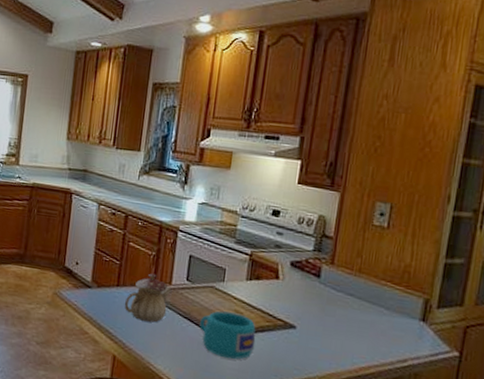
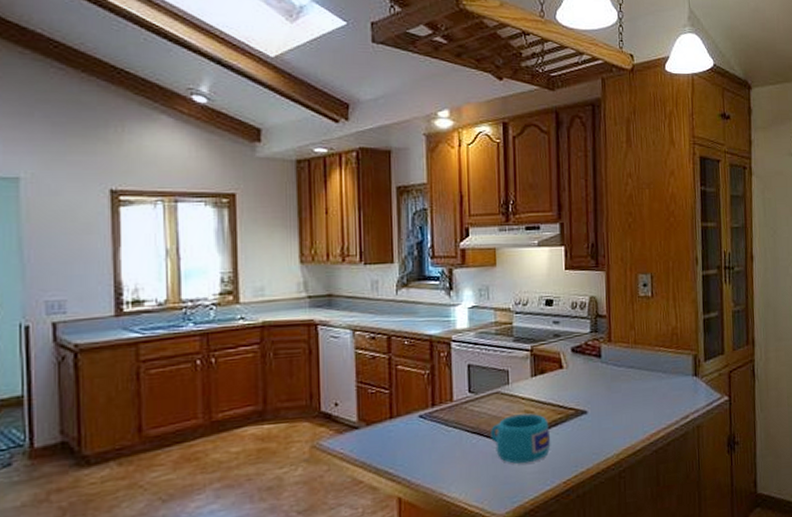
teapot: present [124,273,172,323] -> none [402,394,455,450]

